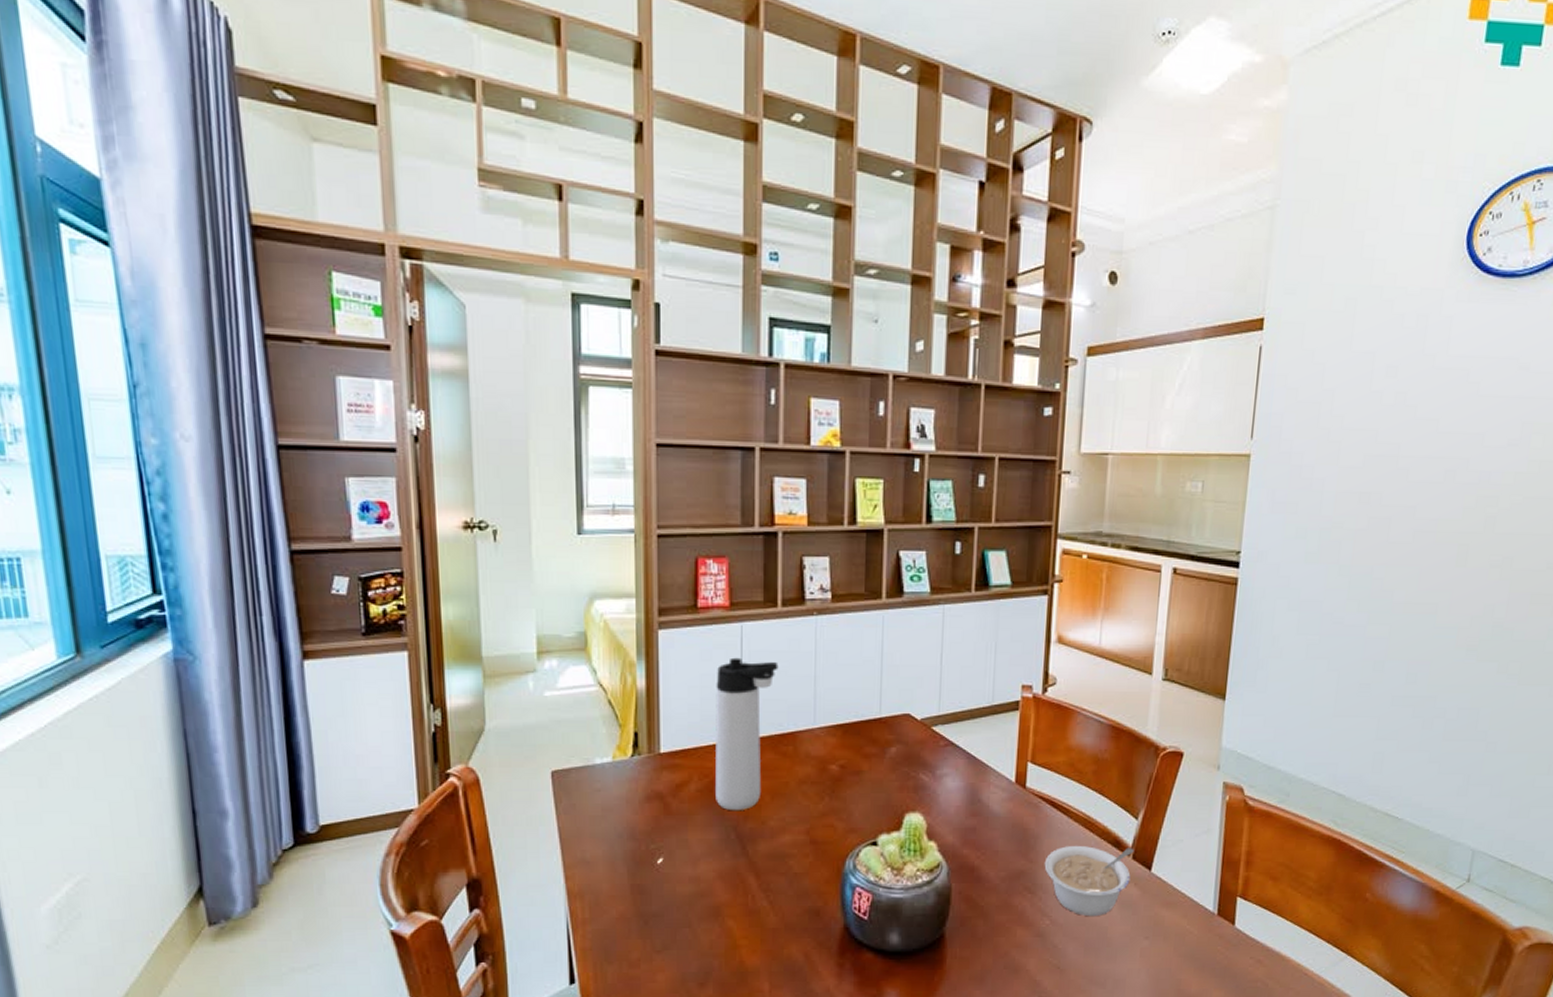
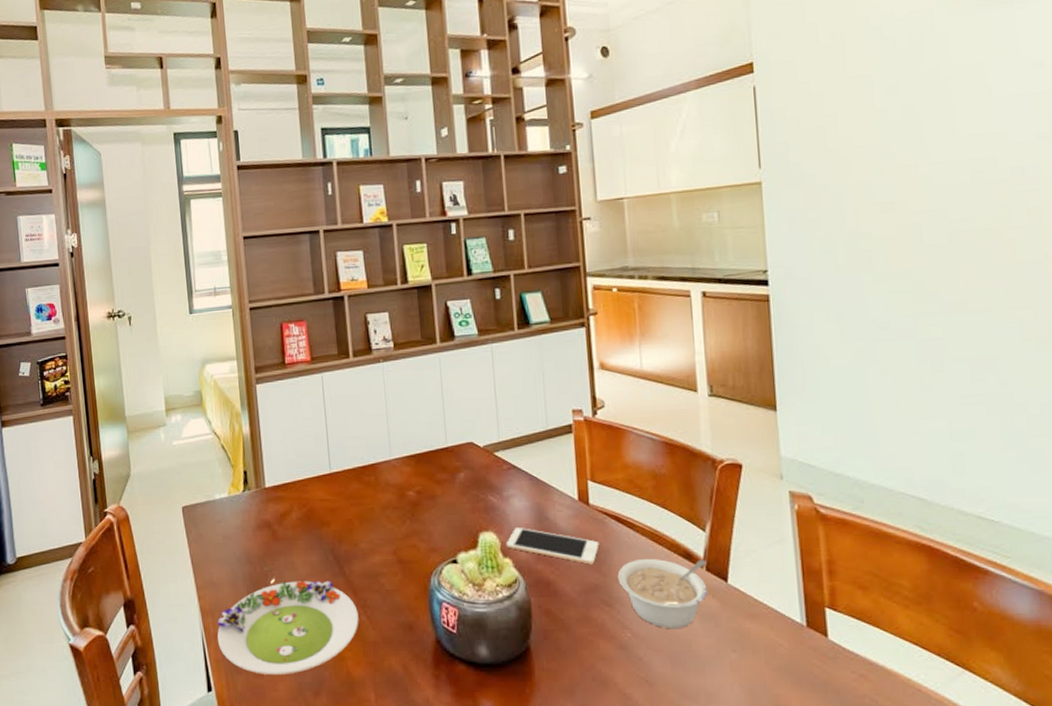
salad plate: none [587,861,759,964] -> present [217,580,359,674]
thermos bottle: present [716,657,779,811] -> none [305,403,356,536]
cell phone: none [932,809,1031,850] -> present [505,528,600,565]

